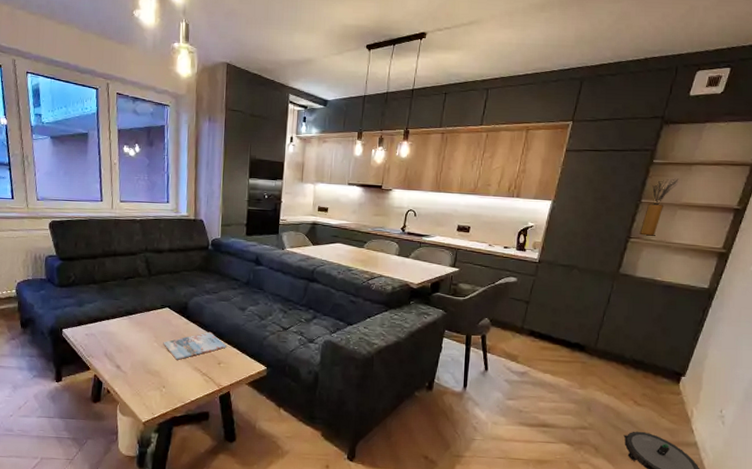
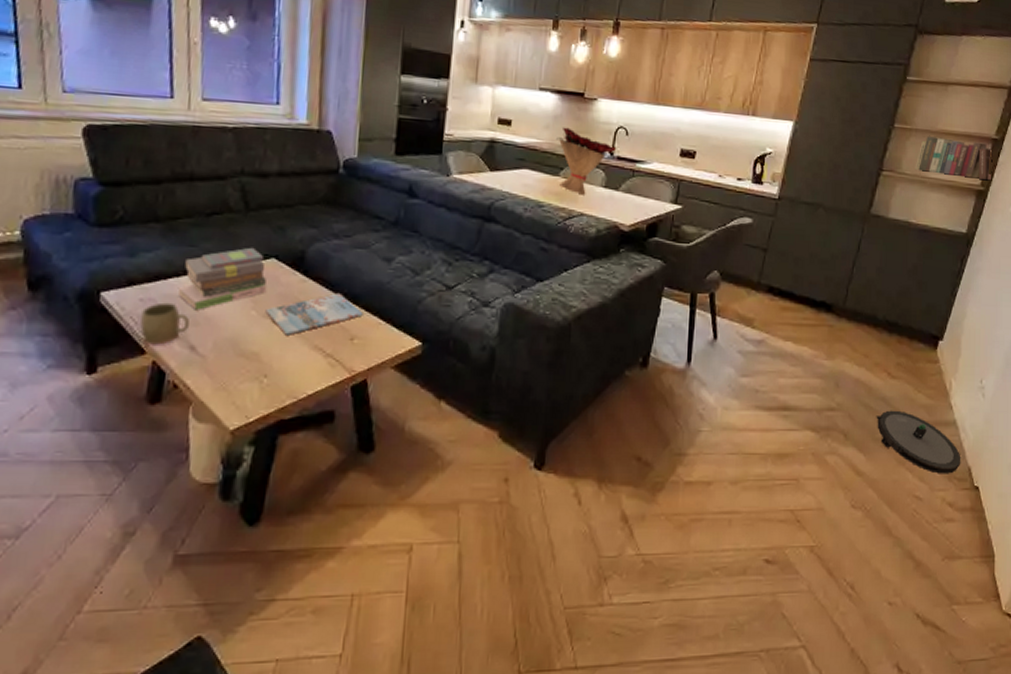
mug: none [86,336,116,364] -> present [140,302,189,345]
books: none [108,300,164,342] -> present [177,247,267,310]
flower bouquet: none [361,212,406,262] -> present [556,127,615,195]
vase: present [640,178,679,236] -> none [894,100,935,169]
books: none [660,209,733,244] -> present [915,136,991,181]

